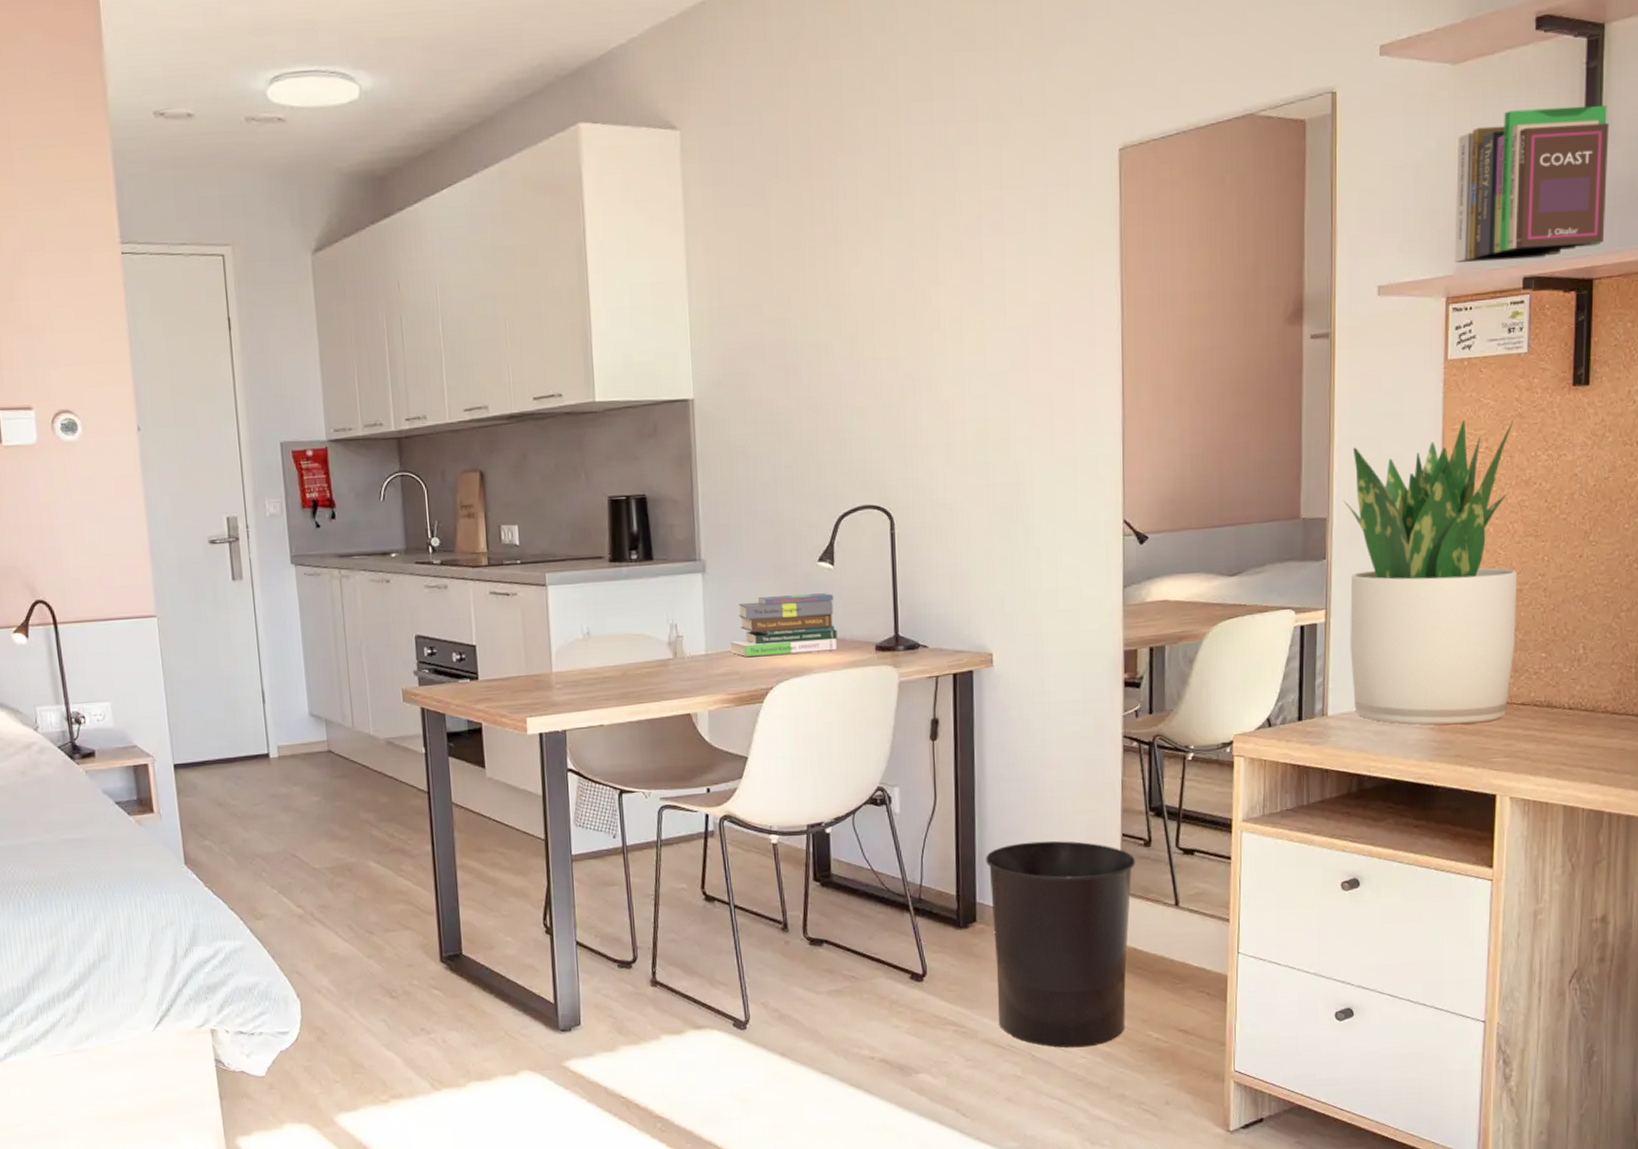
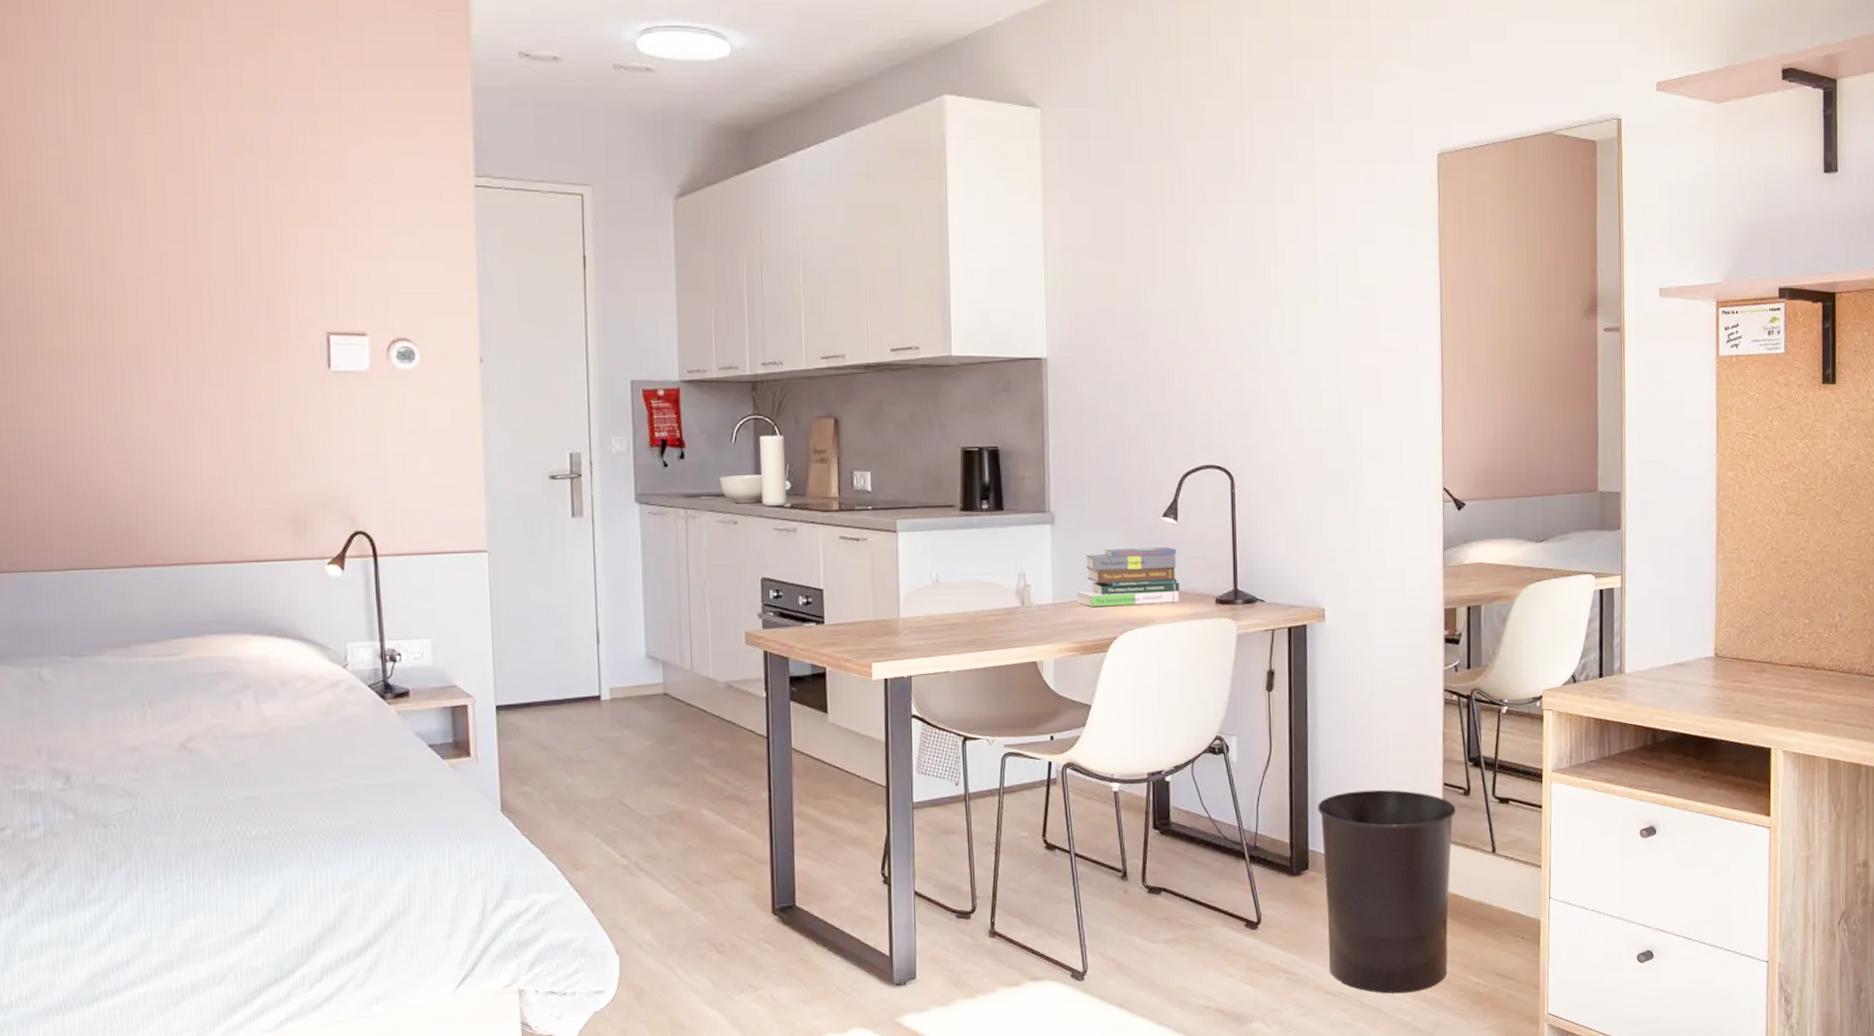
bowl: none [370,532,414,563] -> present [719,475,764,504]
vase: none [398,427,441,564] -> present [753,372,797,507]
planter: present [1343,420,1517,725] -> none [1634,410,1783,684]
books: present [1454,104,1610,263] -> none [1722,146,1844,273]

